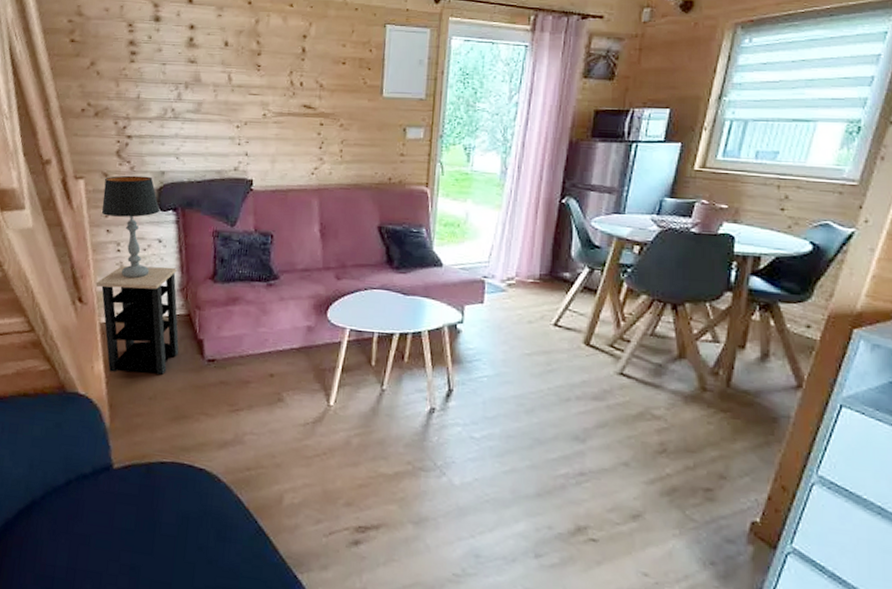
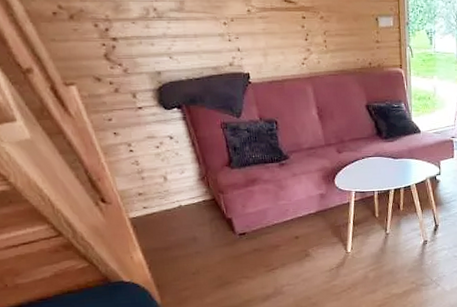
side table: present [95,266,179,375] -> none [115,160,212,259]
table lamp: present [101,175,160,279] -> none [98,77,167,175]

